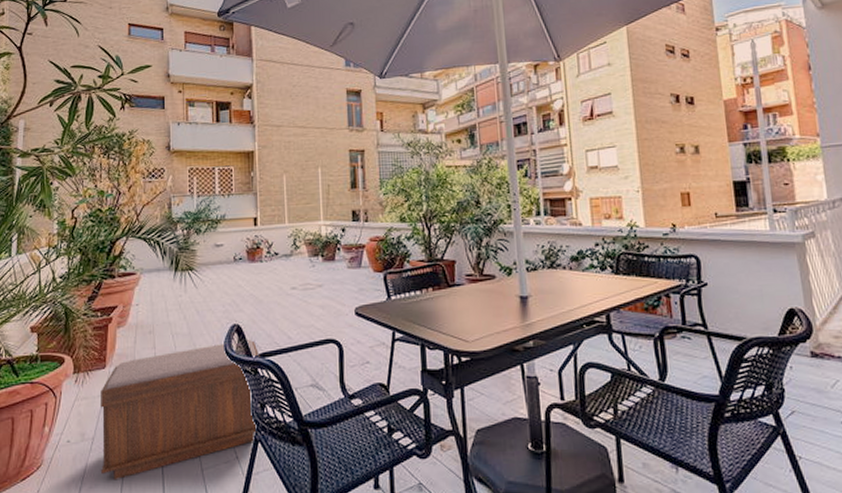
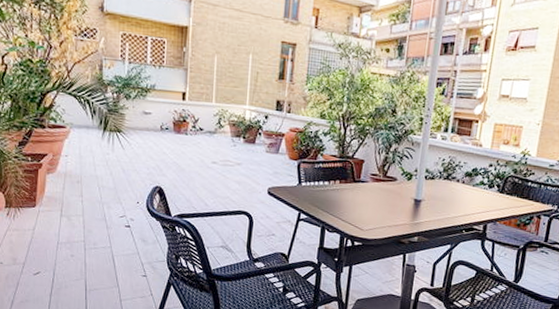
bench: present [101,339,260,481] -> none [31,200,178,299]

